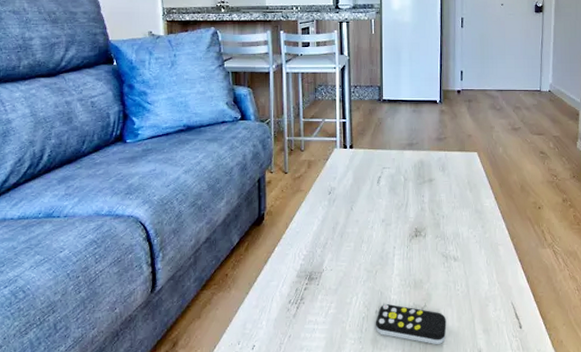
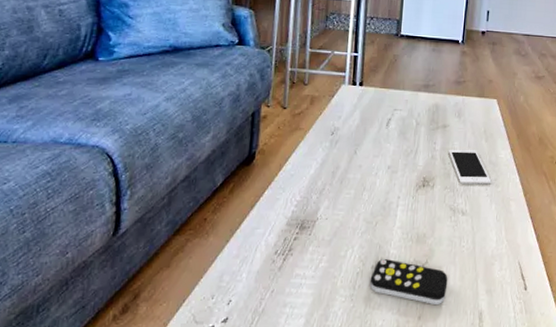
cell phone: none [436,200,479,232] -> present [448,149,492,185]

